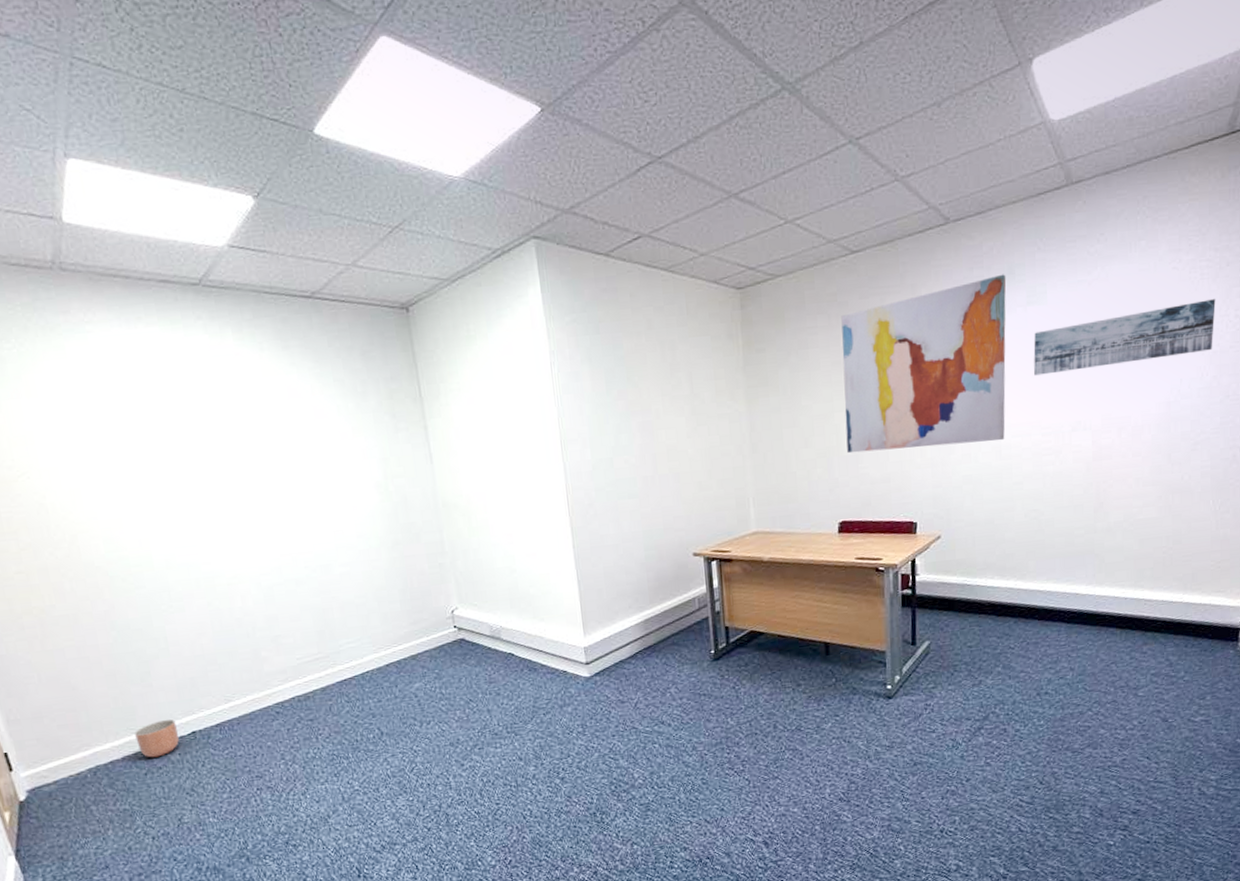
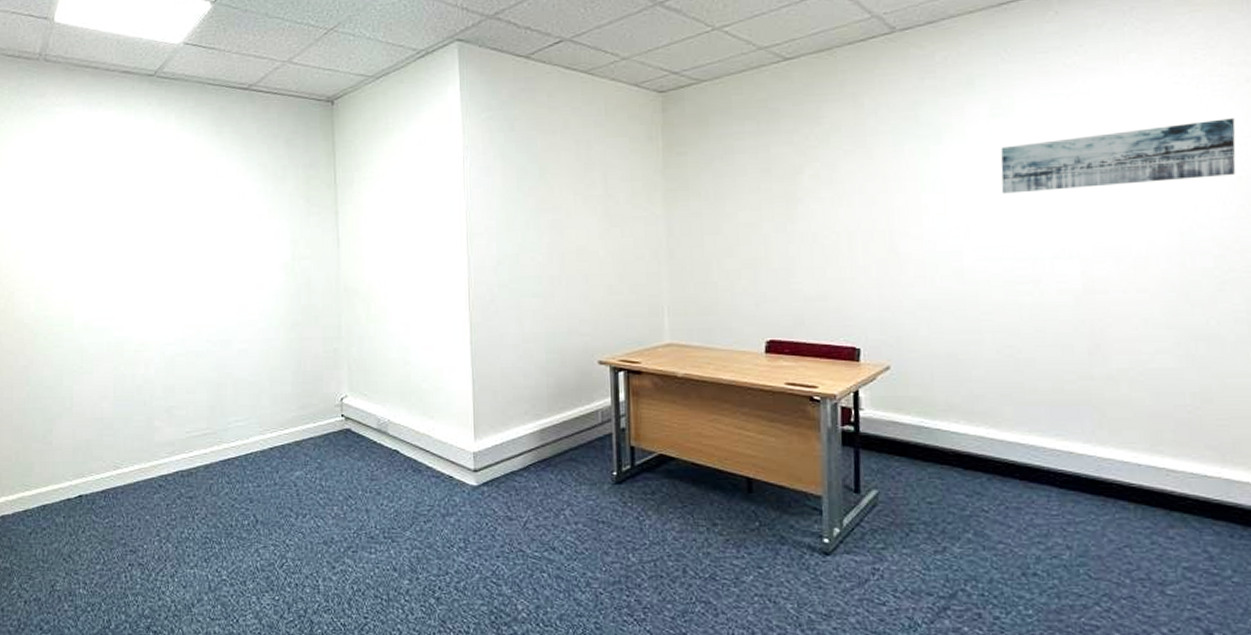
planter: present [134,718,179,758] -> none [28,479,66,517]
wall art: present [841,274,1006,454] -> none [772,85,968,266]

